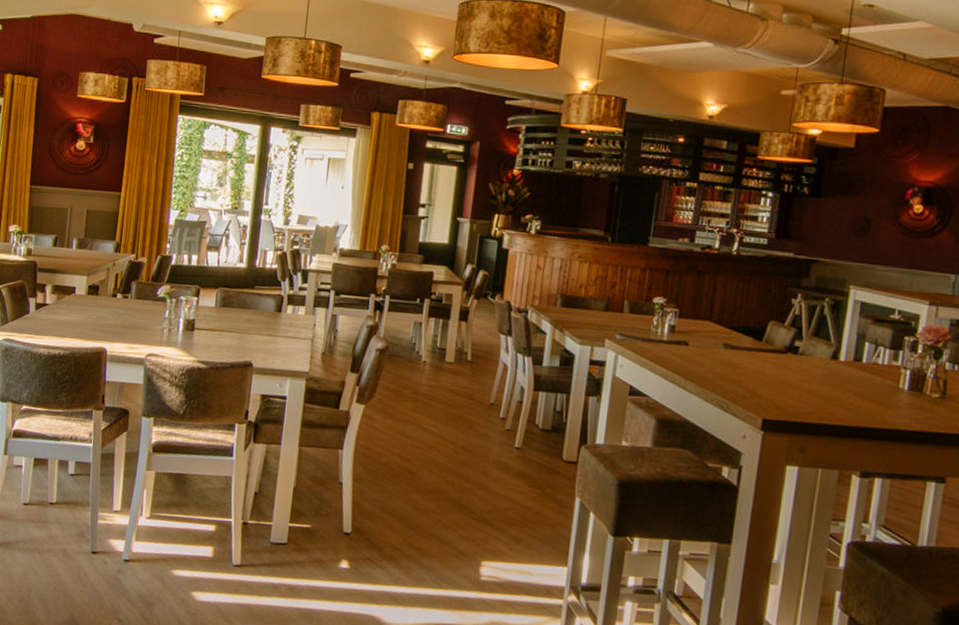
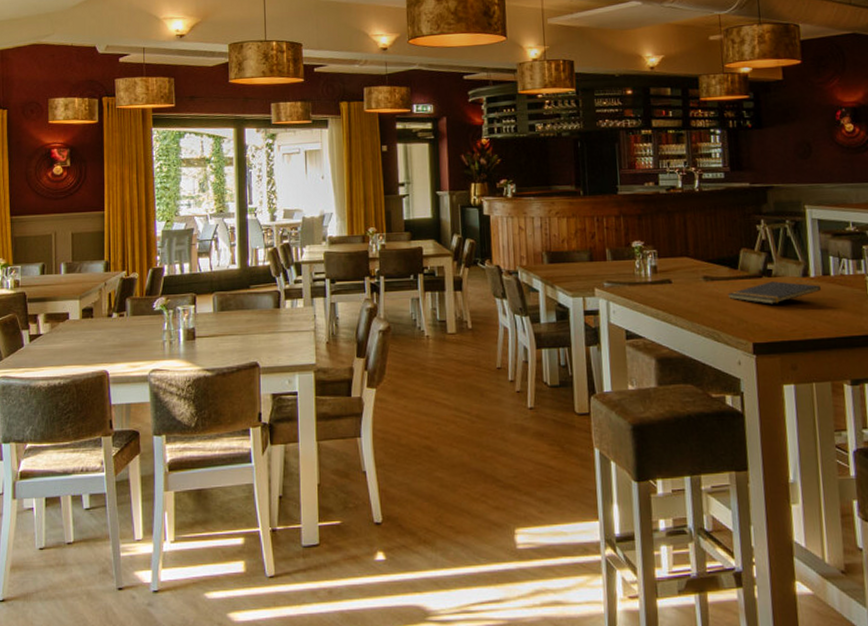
notepad: none [745,359,850,383] -> present [727,281,822,304]

